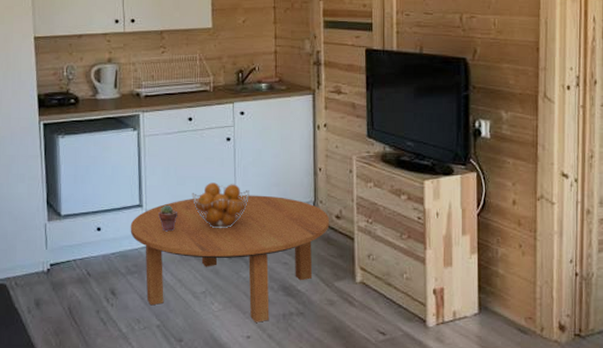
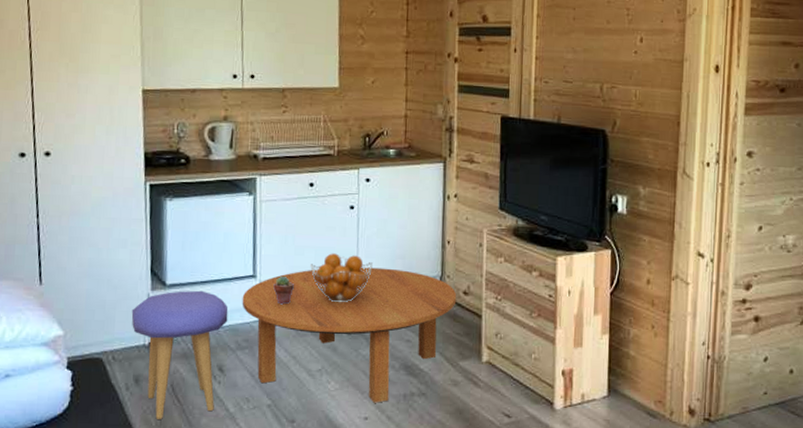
stool: none [31,220,118,340] -> present [131,290,229,419]

